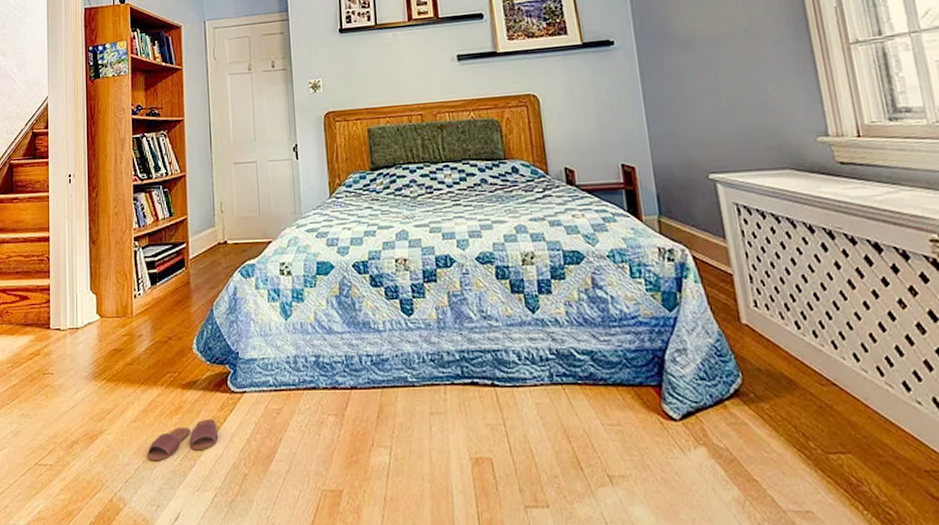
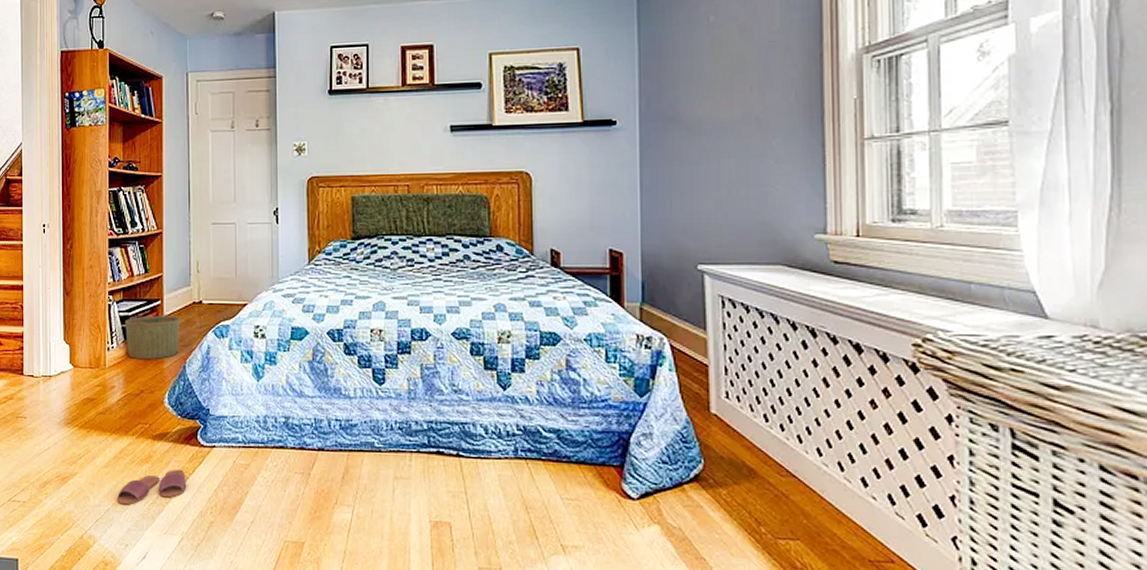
basket: none [151,257,206,306] -> present [125,314,180,360]

